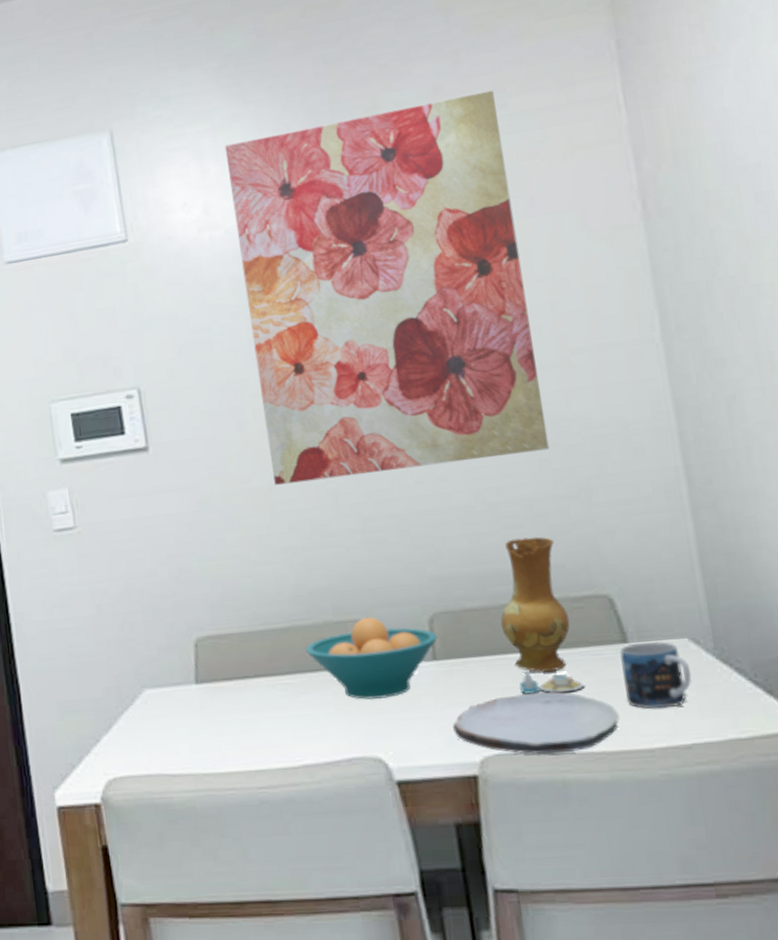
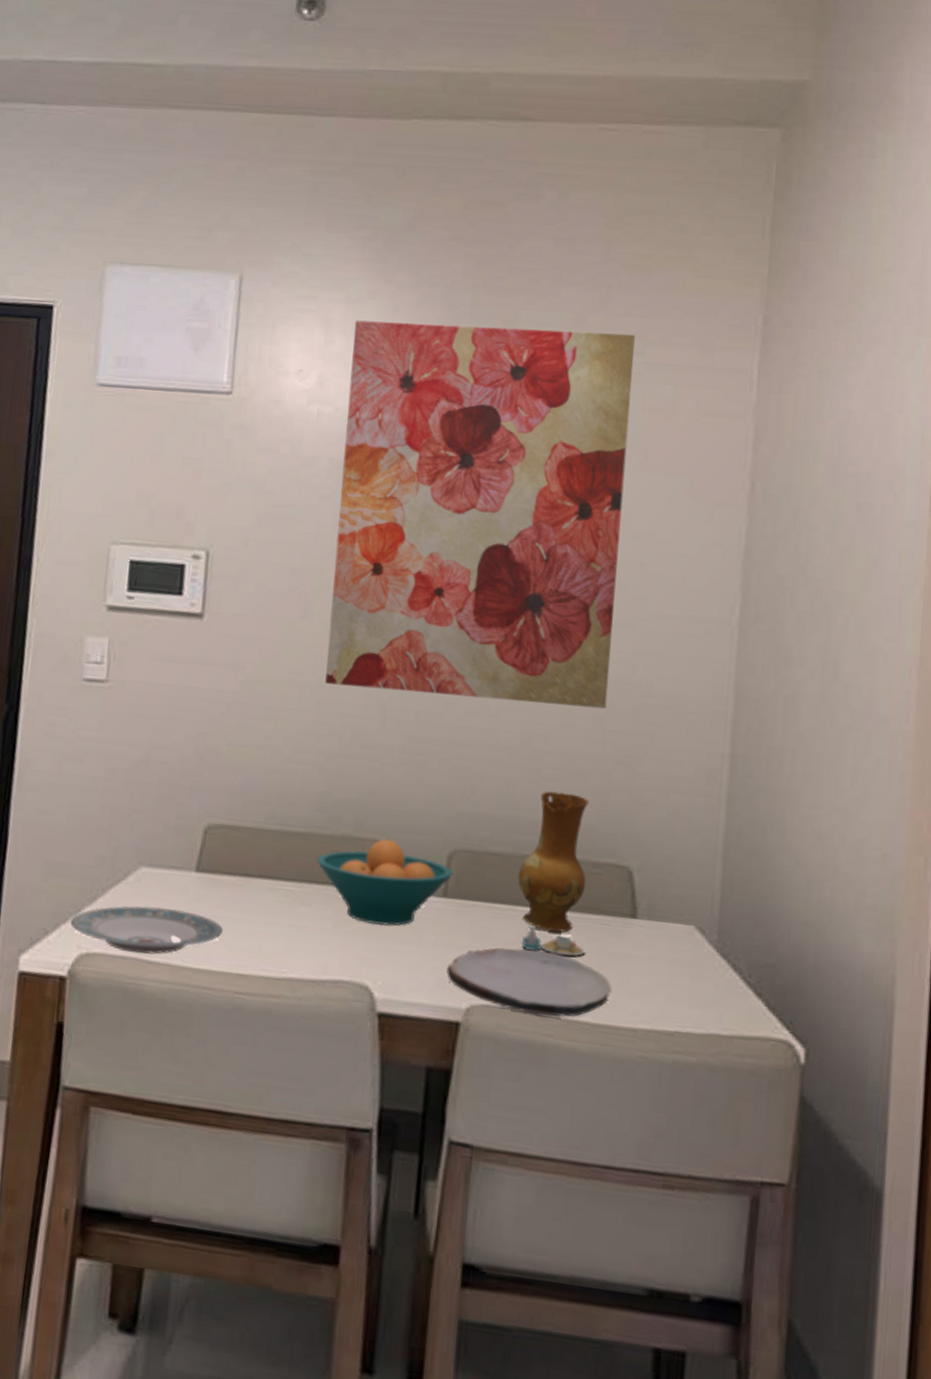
plate: none [92,721,234,770] -> present [70,906,223,955]
mug: present [619,641,693,710] -> none [621,920,691,992]

